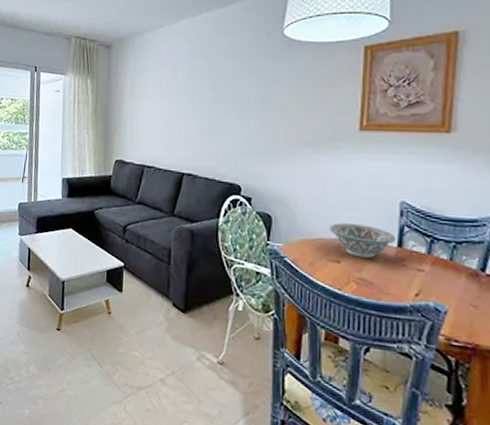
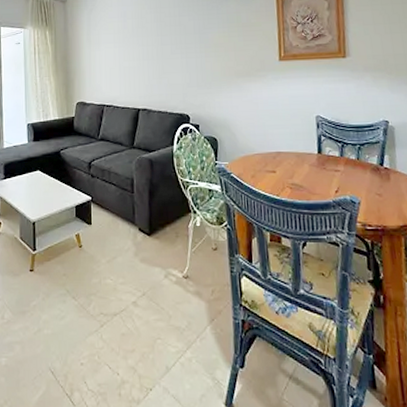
decorative bowl: present [329,223,396,258] -> none [264,138,316,166]

